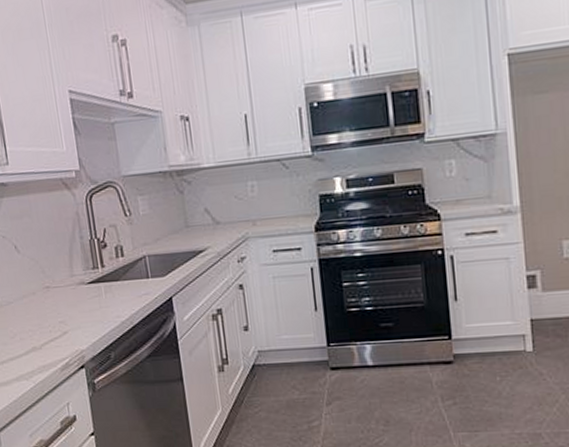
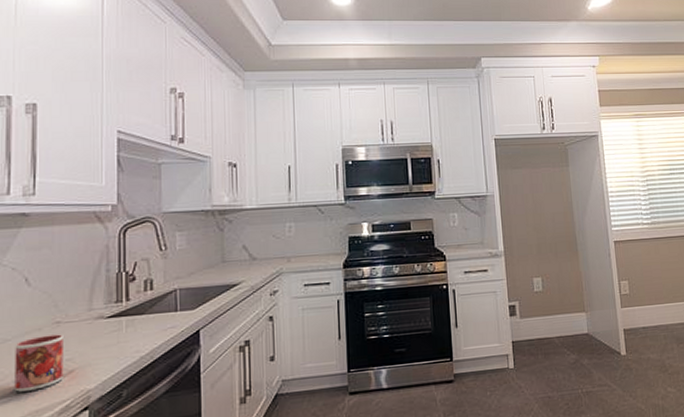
mug: none [17,298,60,349] -> present [15,334,63,392]

